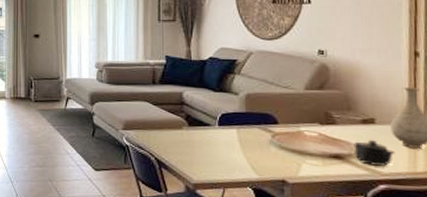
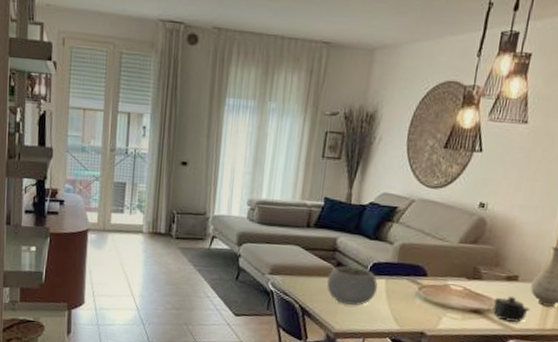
bowl: none [179,118,229,156] -> present [327,266,378,306]

